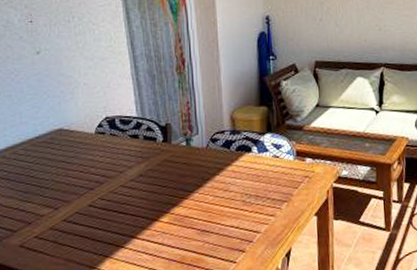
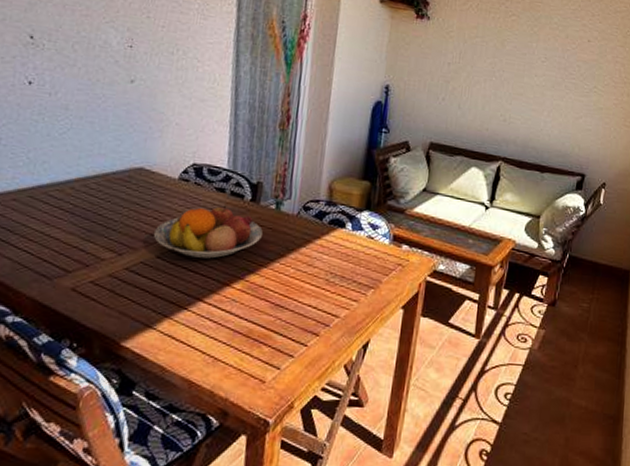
fruit bowl: none [82,149,178,201] -> present [153,205,263,259]

